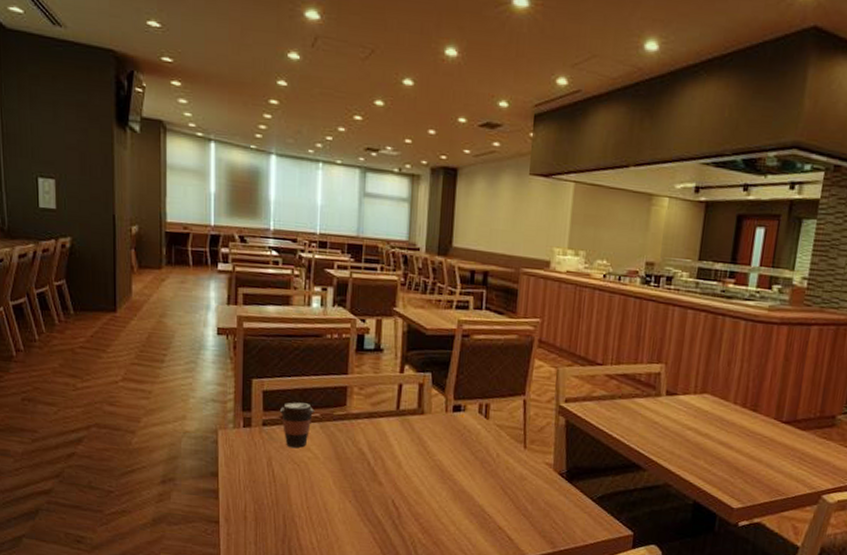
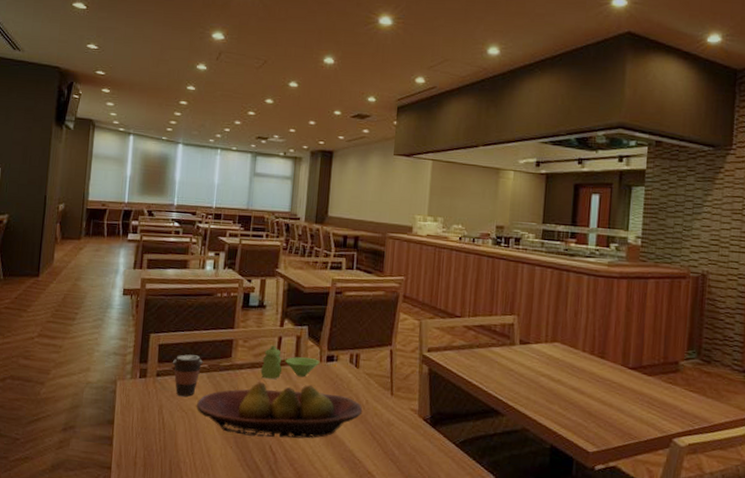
fruit bowl: none [309,432,493,493] -> present [196,381,363,439]
condiment set: none [379,393,446,430] -> present [260,345,320,379]

